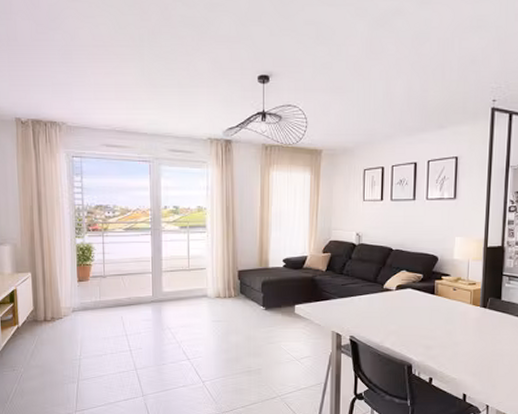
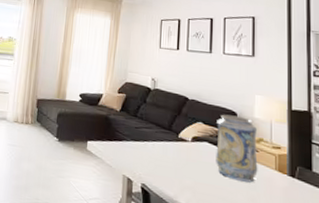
decorative vase: none [417,260,457,319] -> present [214,114,258,183]

